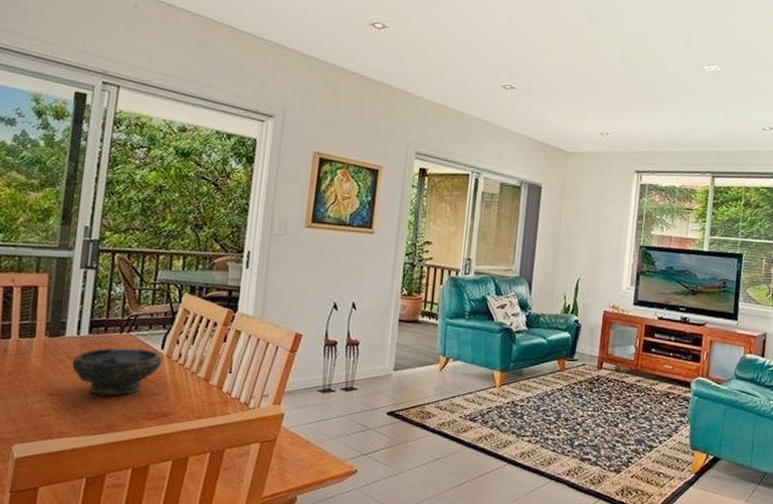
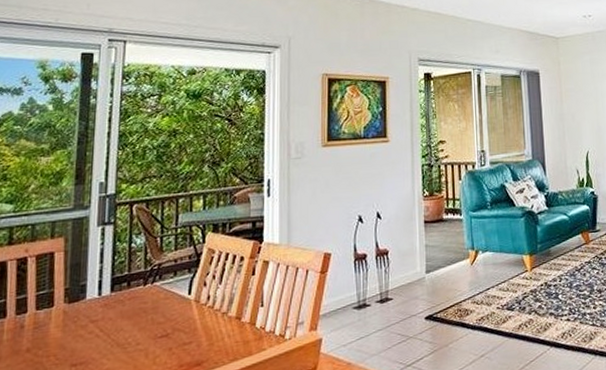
bowl: present [72,348,162,396] -> none [95,298,190,356]

